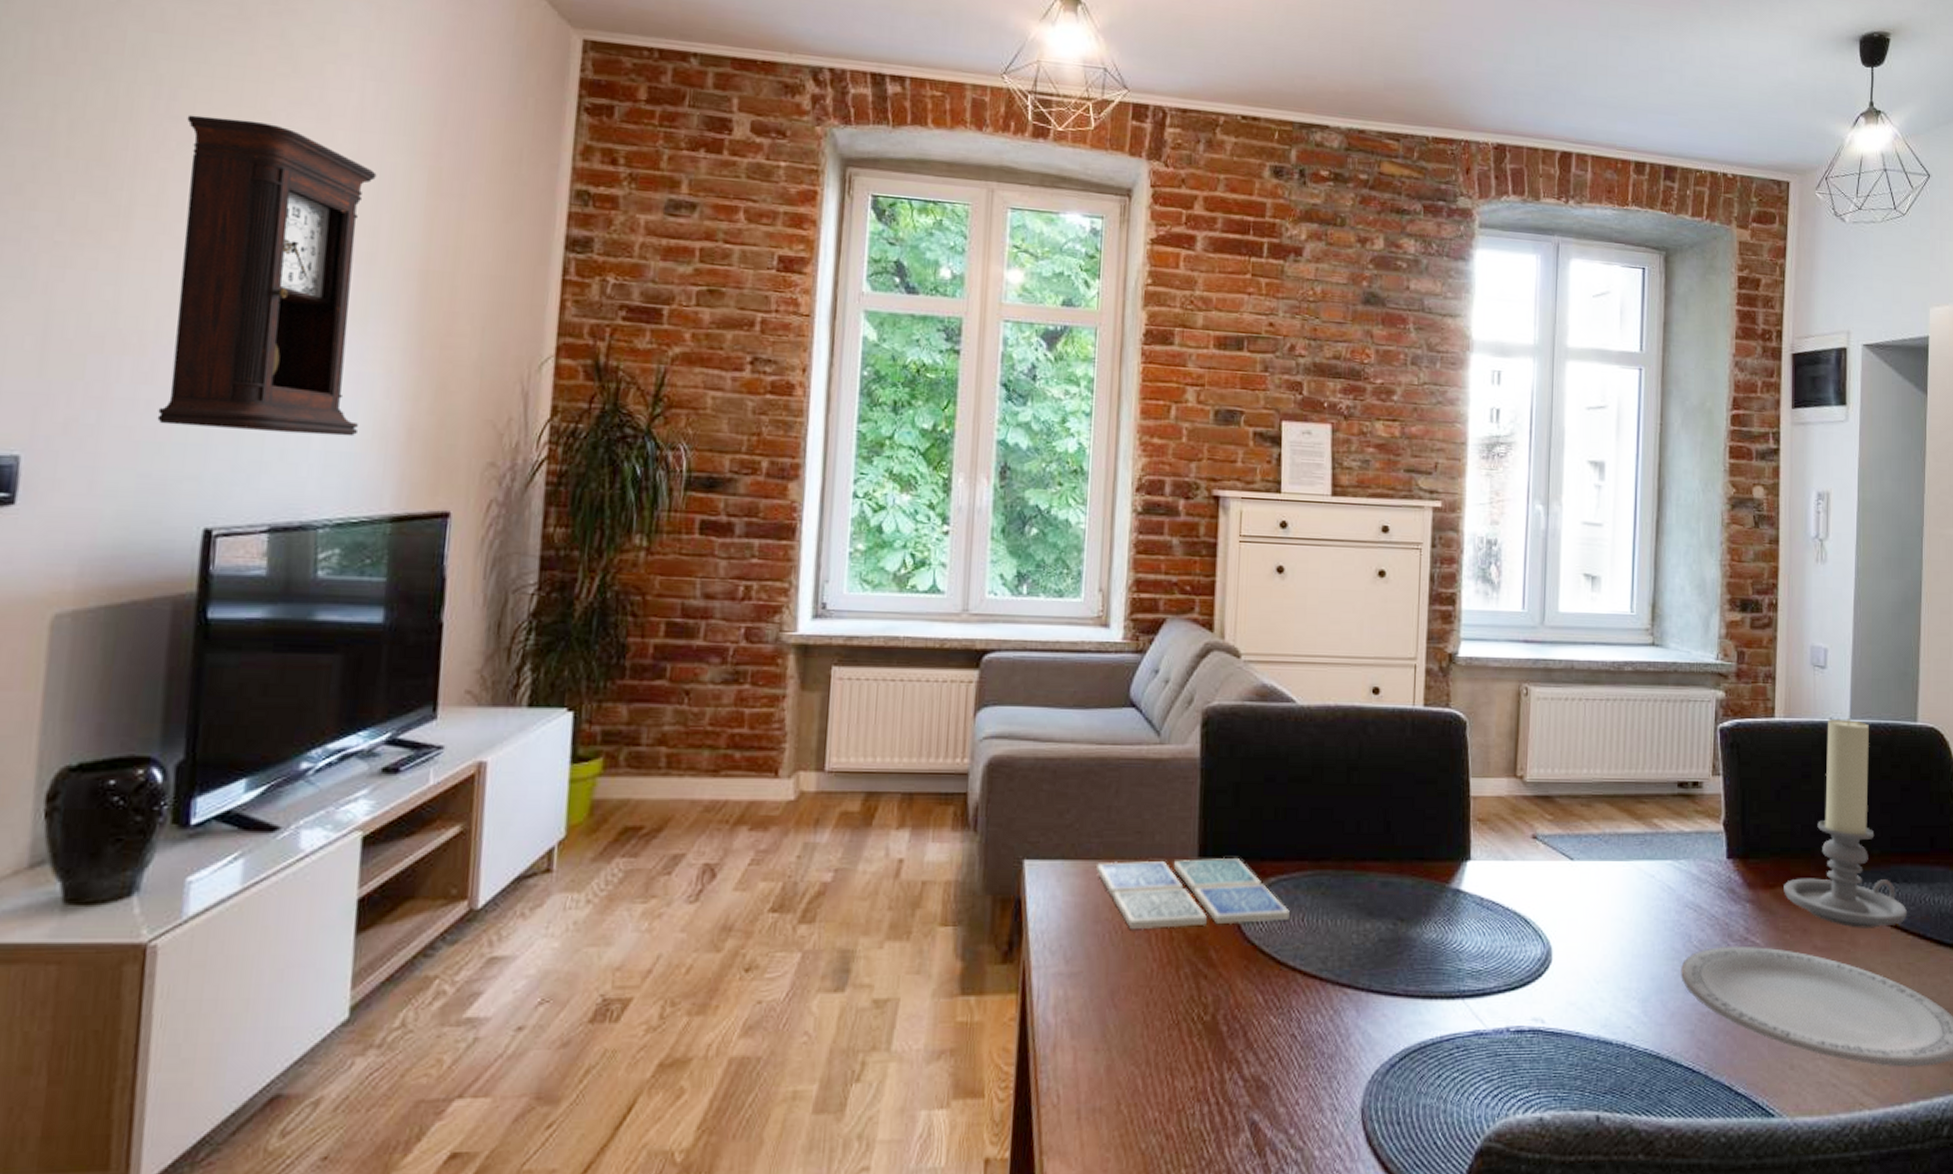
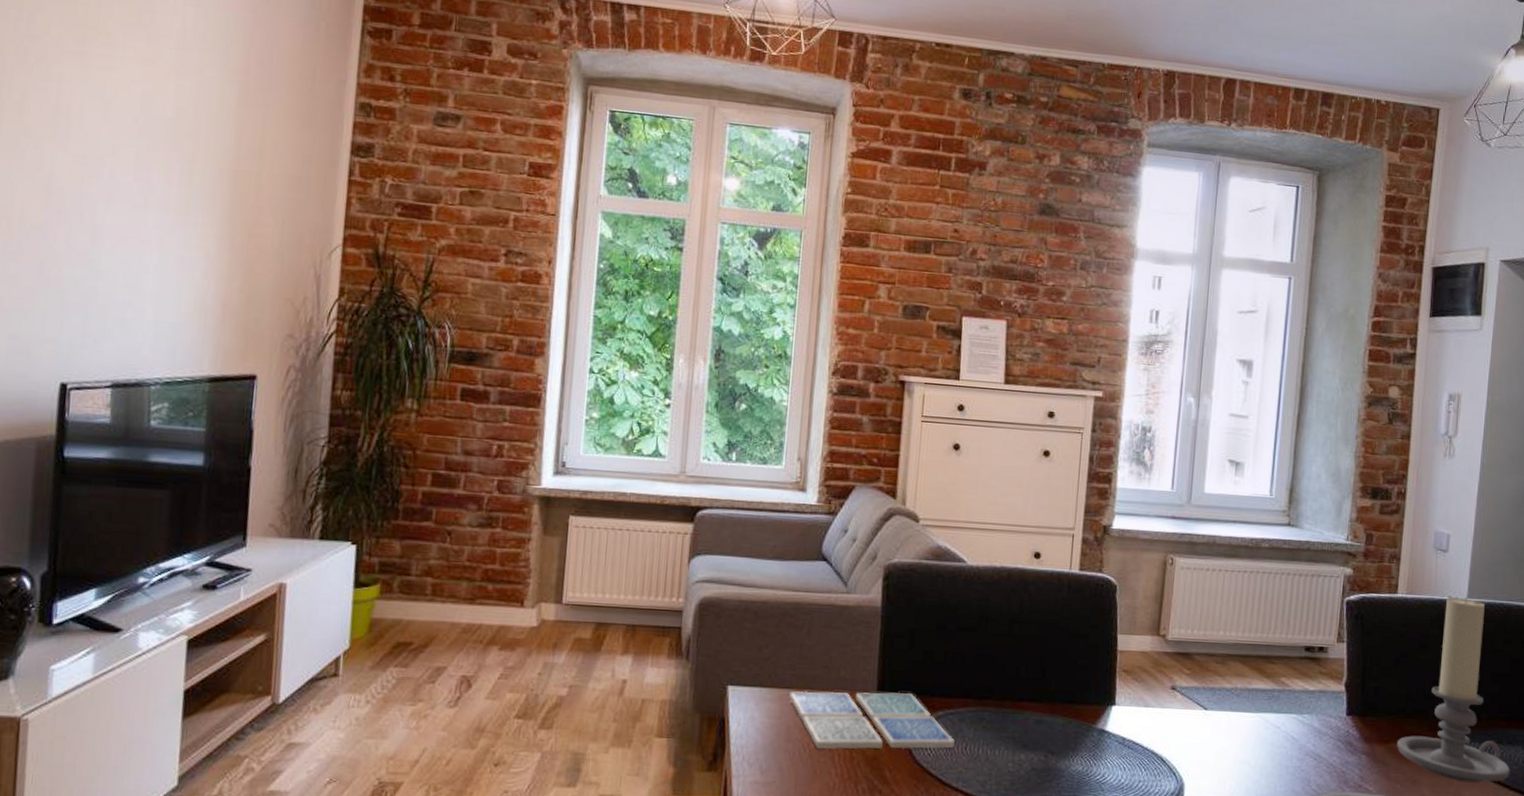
pendulum clock: present [157,115,377,437] -> none [22,34,196,310]

